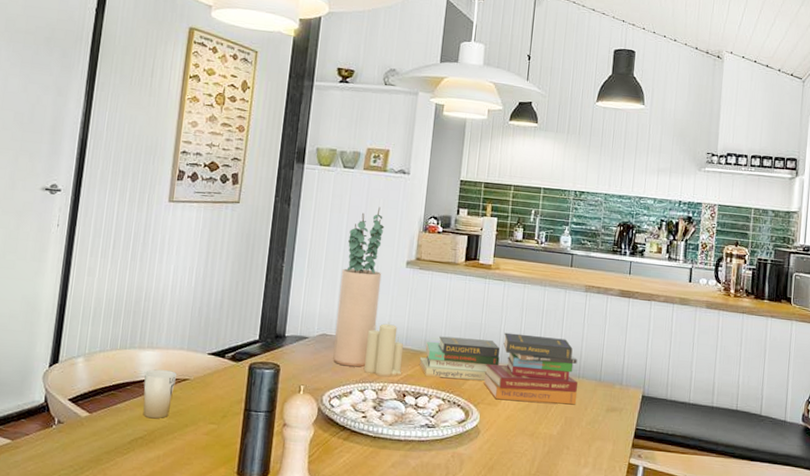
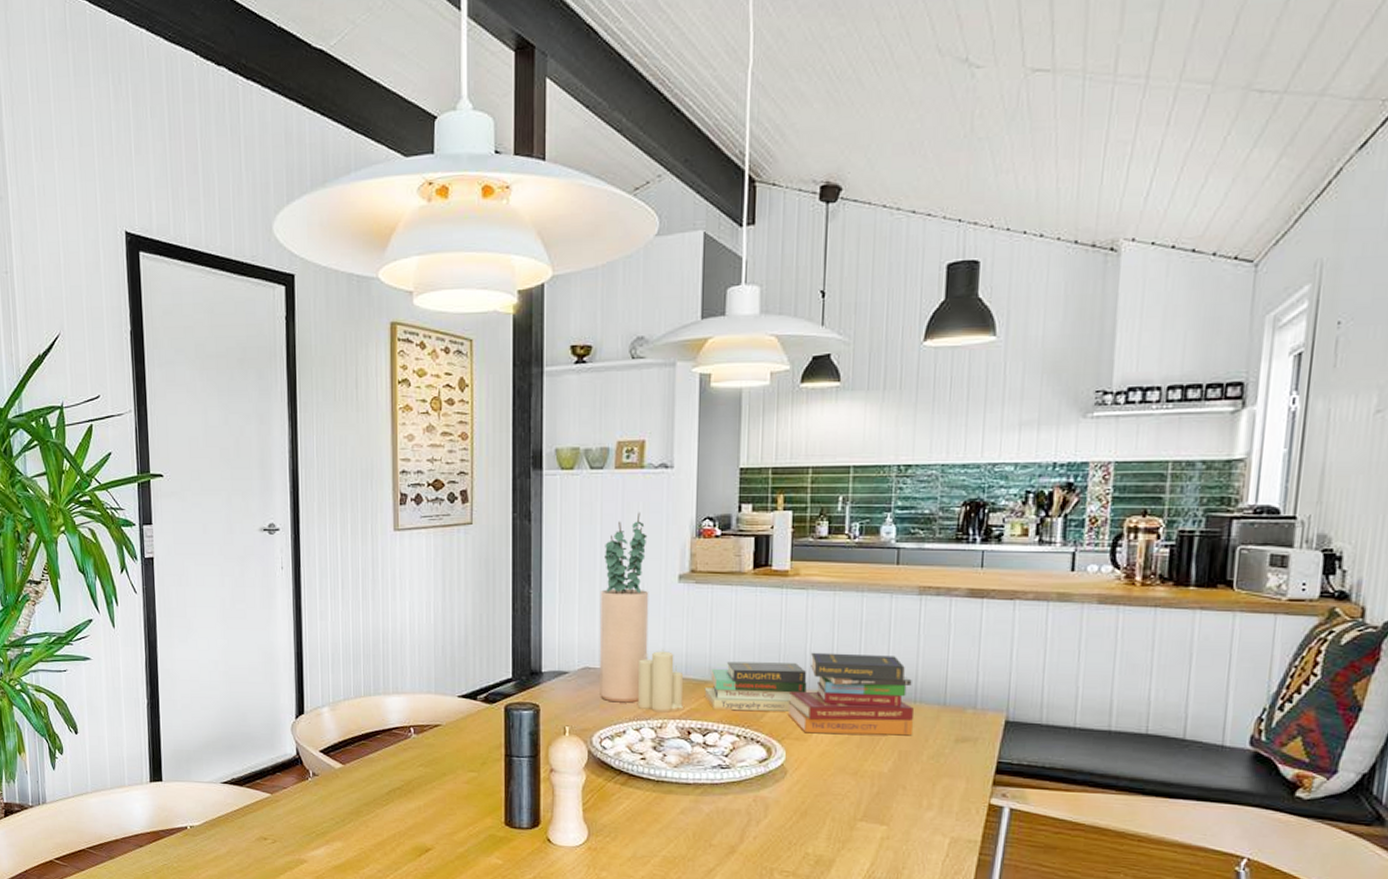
cup: present [143,369,177,419] -> none [393,716,427,768]

